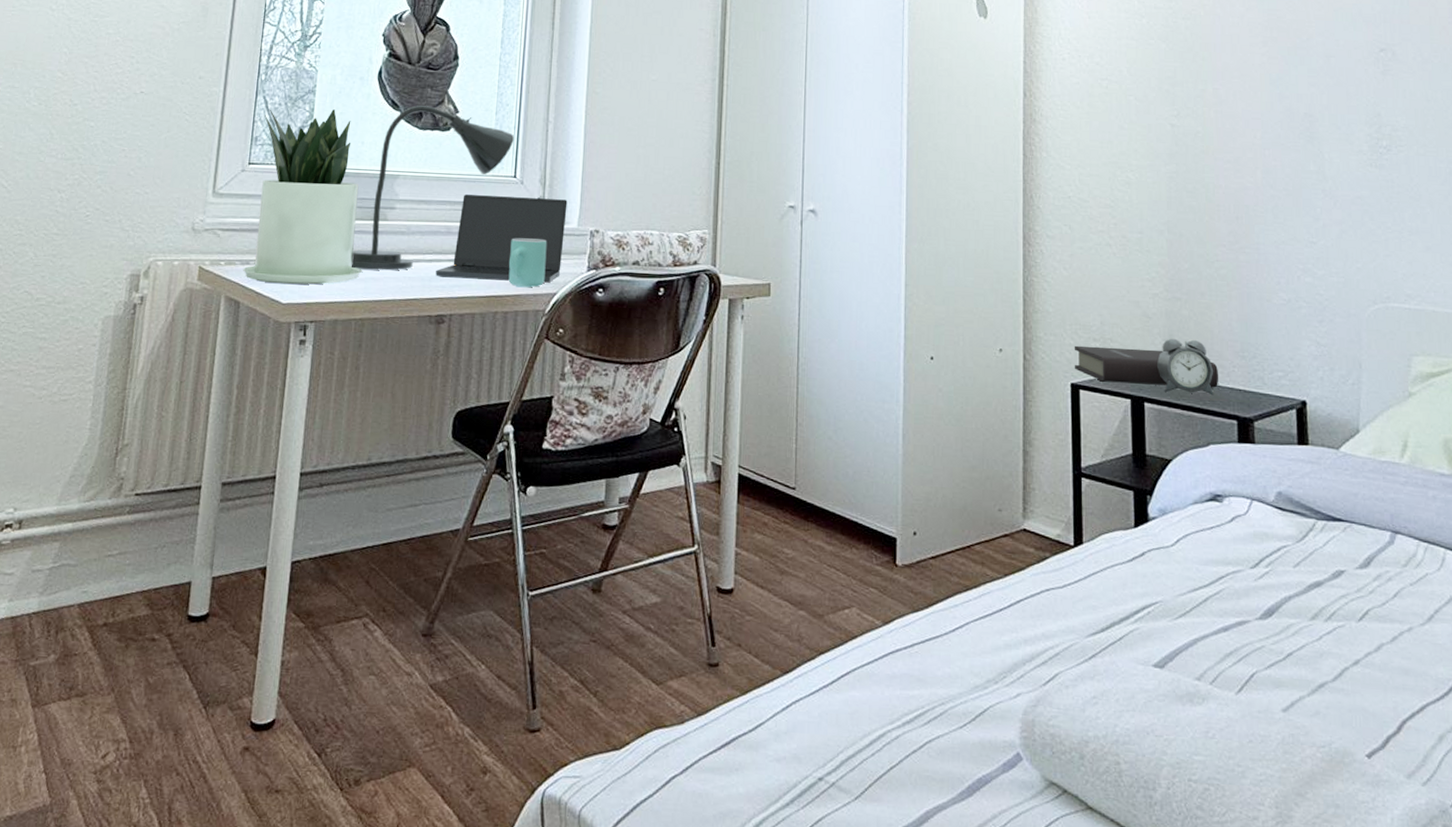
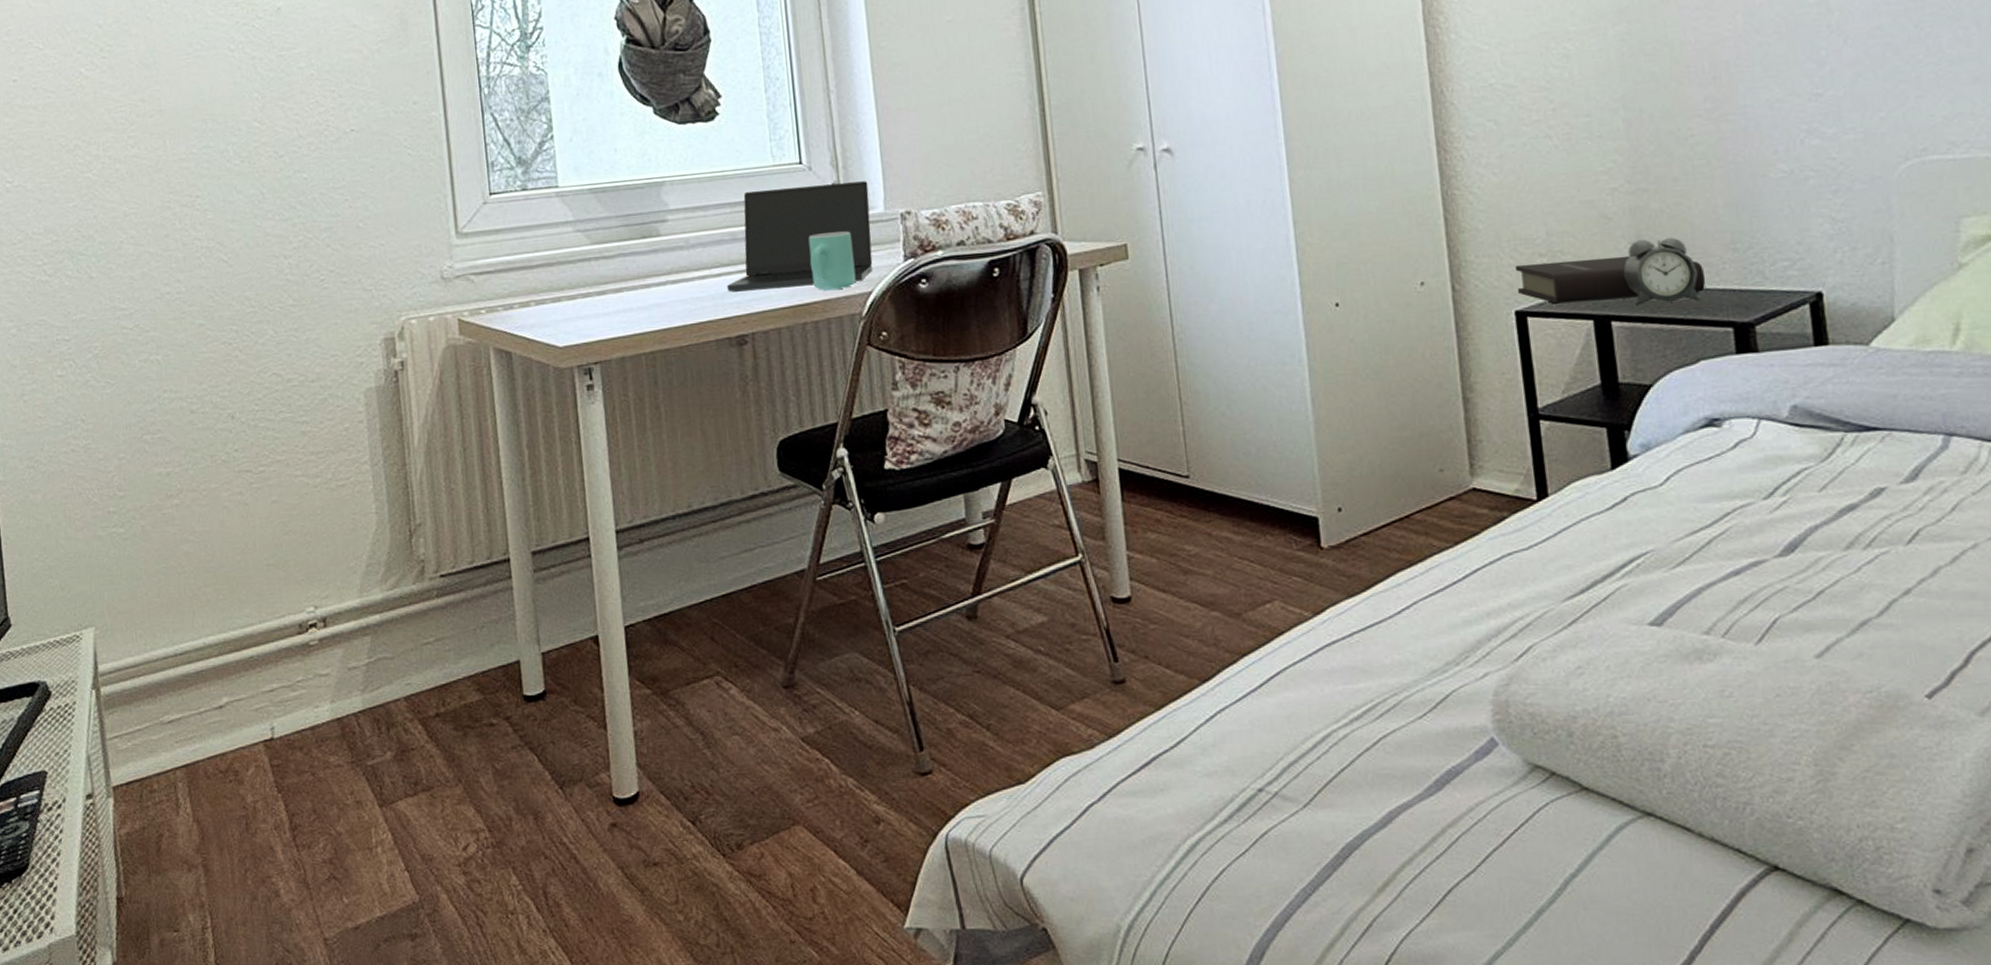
planter: present [243,109,363,285] -> none [495,116,644,327]
desk lamp: present [351,105,515,271] -> none [627,95,793,297]

